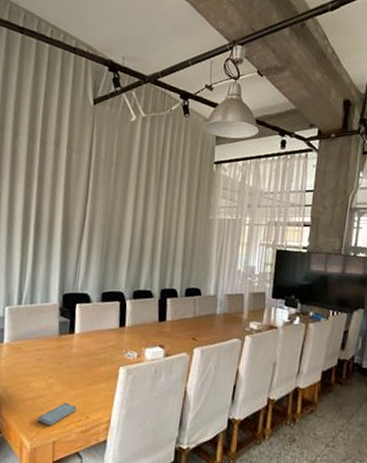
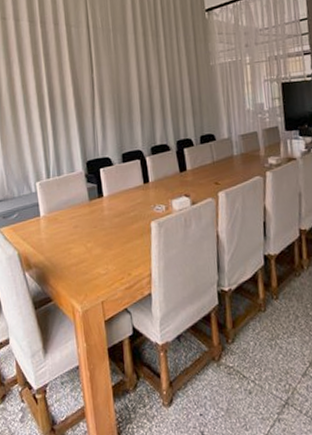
smartphone: present [38,402,77,426] -> none [84,263,118,288]

